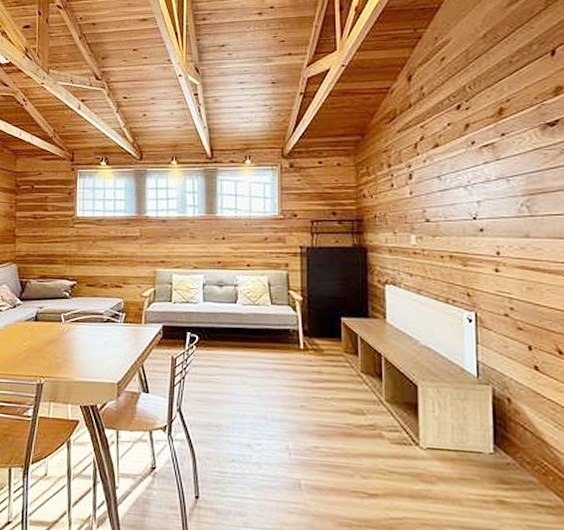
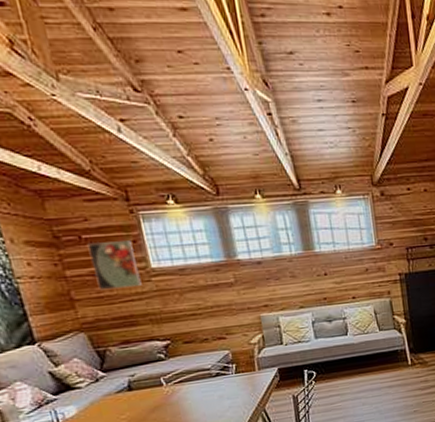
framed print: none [35,191,67,231] -> present [87,240,142,291]

